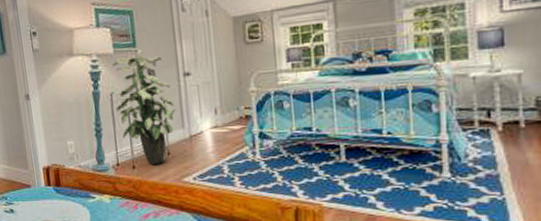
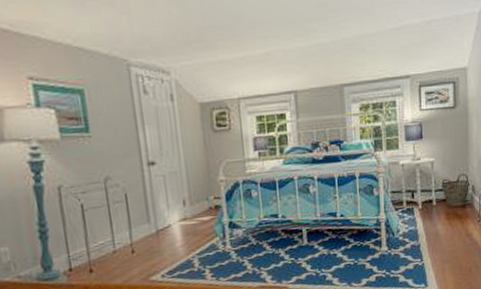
indoor plant: present [112,49,176,164] -> none [59,135,140,266]

